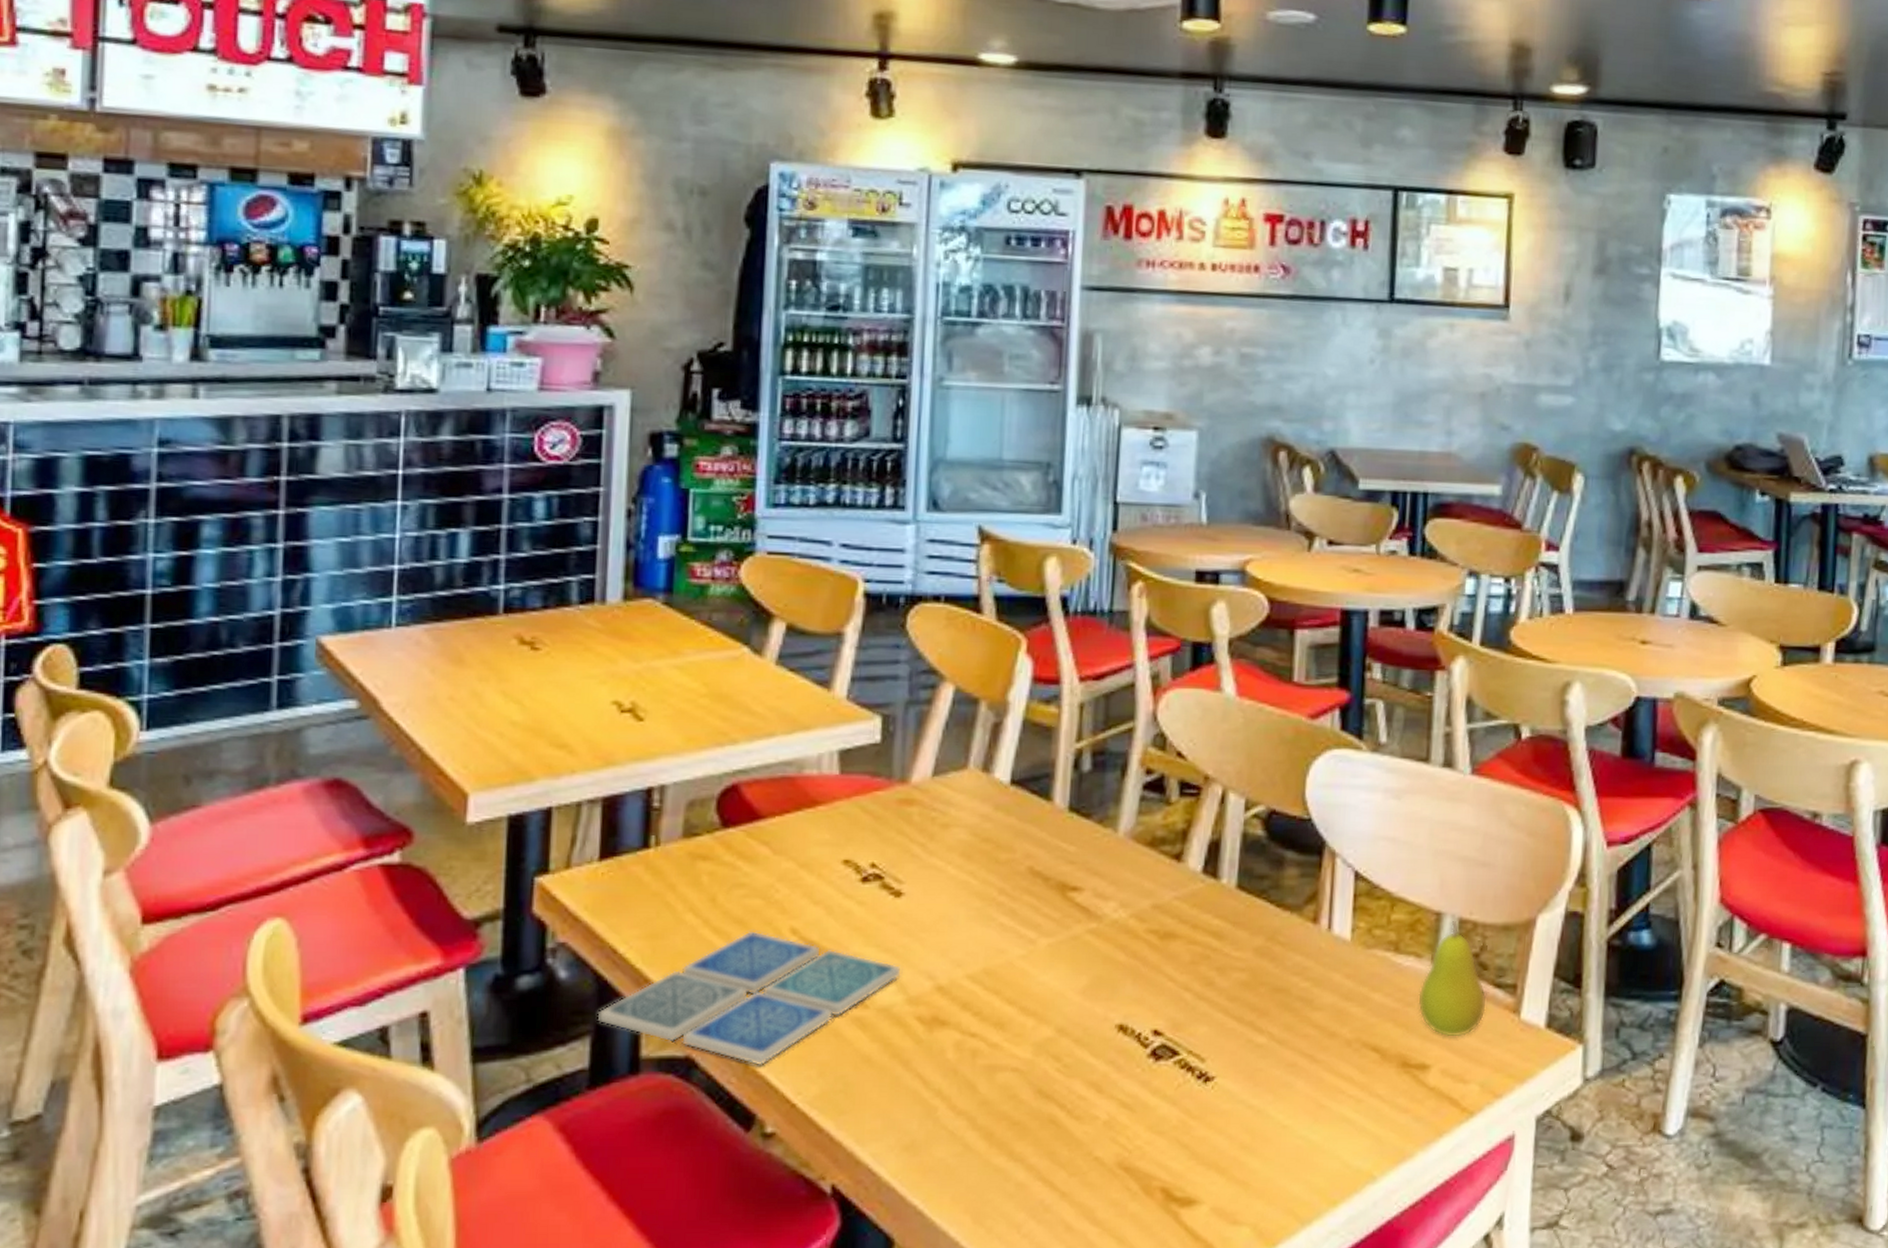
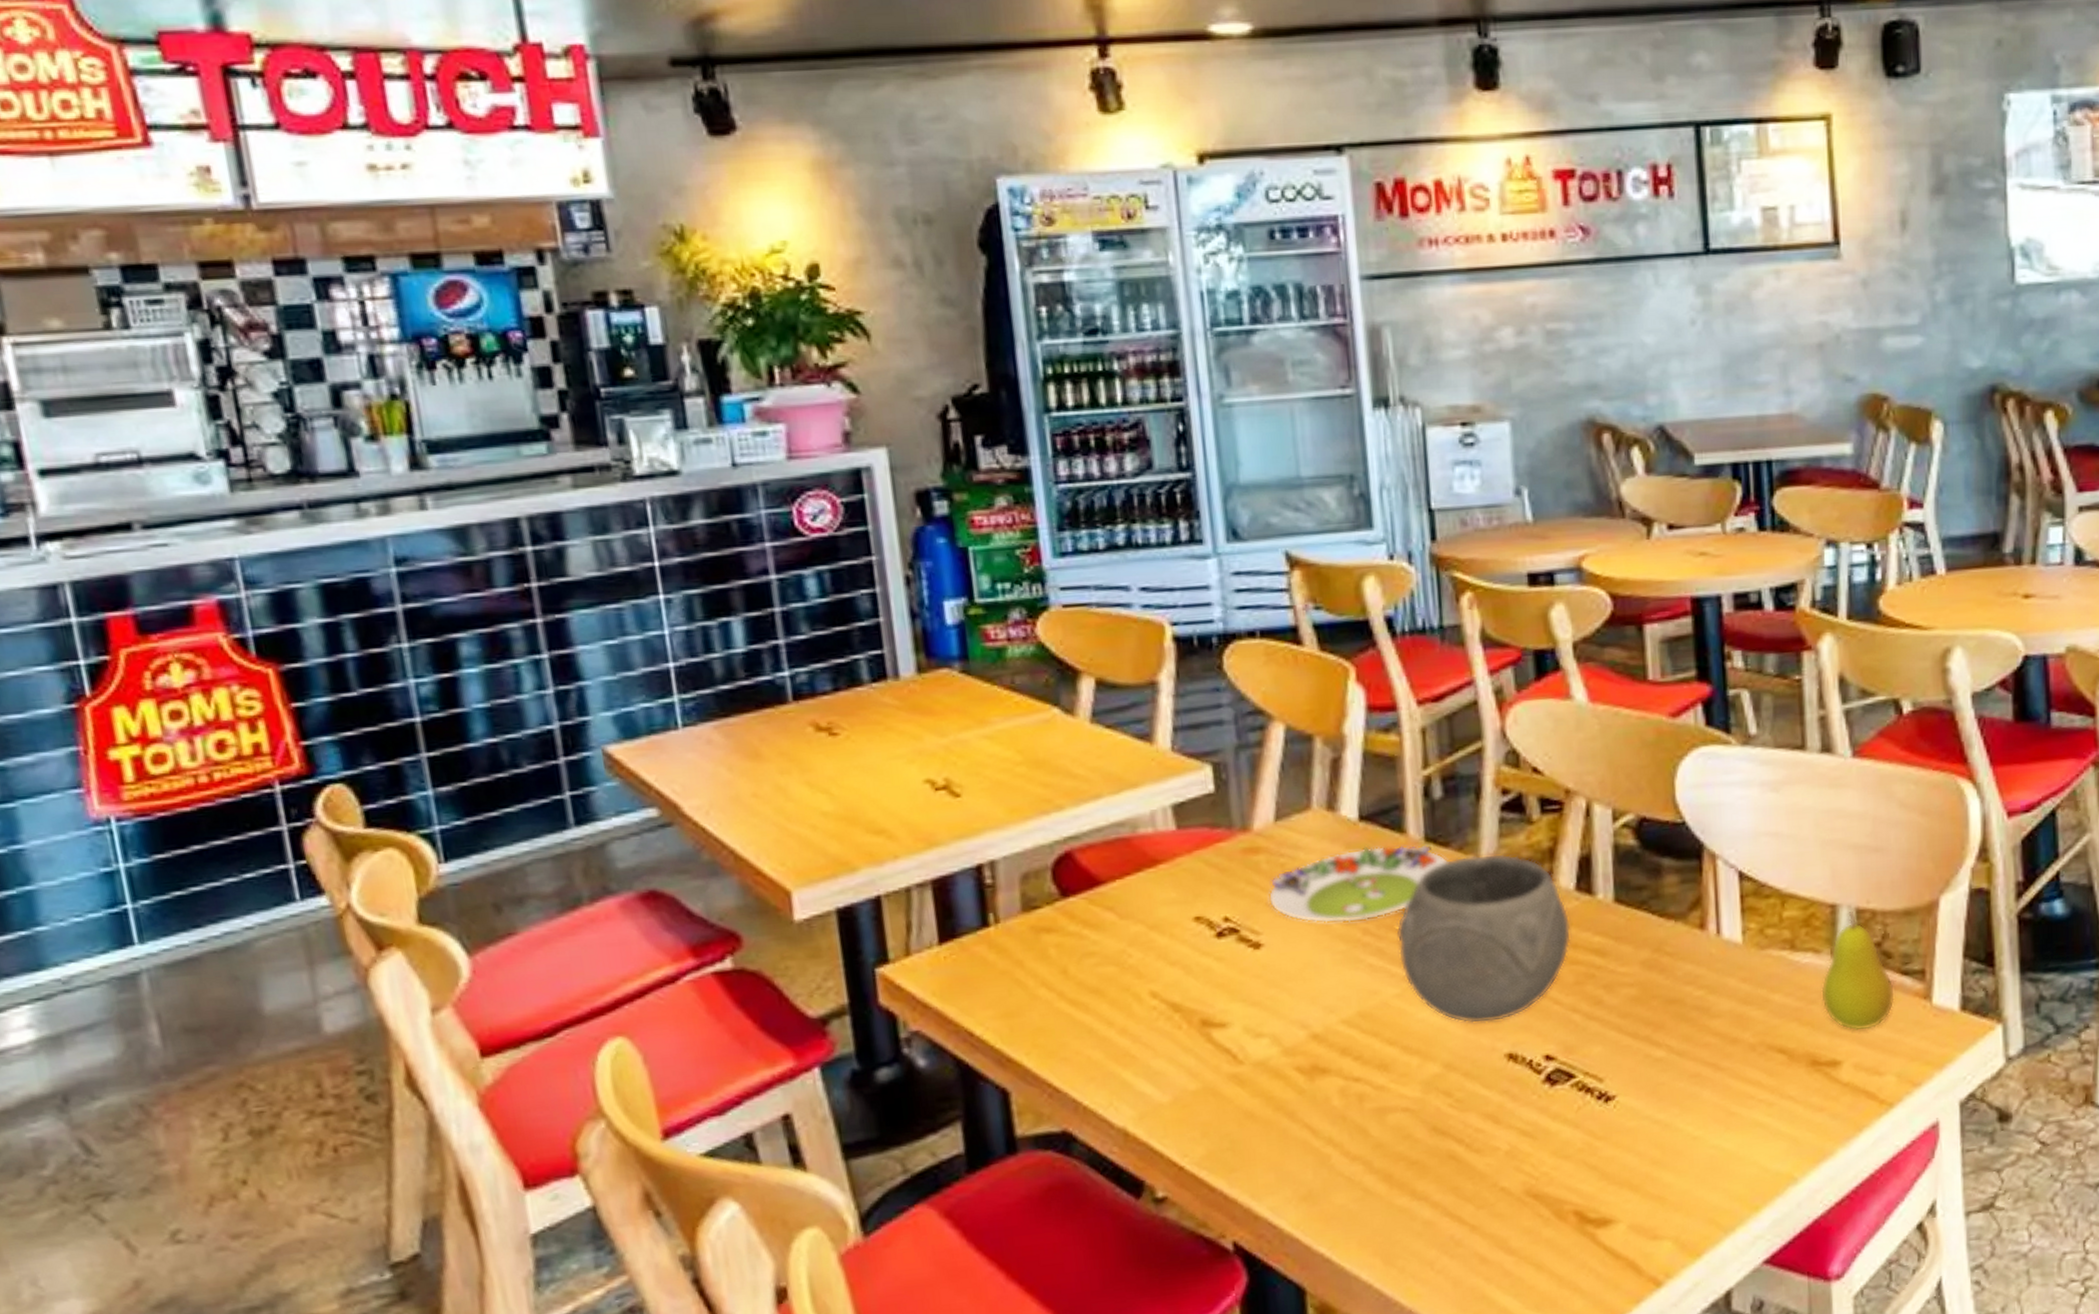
drink coaster: present [597,931,903,1066] -> none [964,998,1274,1133]
salad plate: none [915,809,1090,882] -> present [1268,844,1451,924]
bowl: none [1029,829,1194,992] -> present [1396,853,1572,1024]

